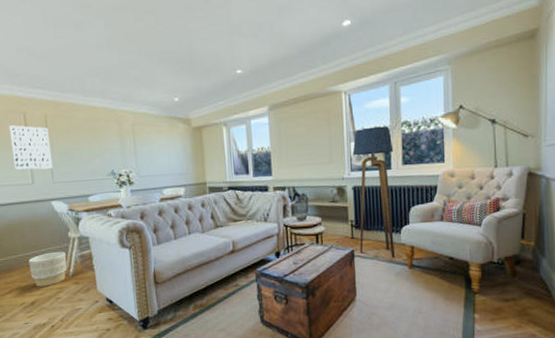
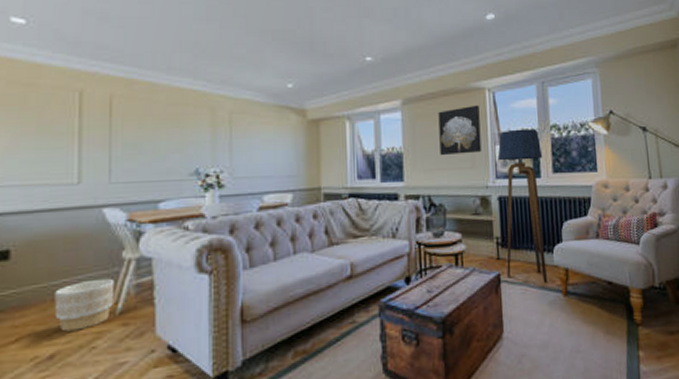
wall art: present [8,125,53,170] -> none [53,105,113,165]
wall art: none [300,107,338,154] -> present [438,105,482,156]

